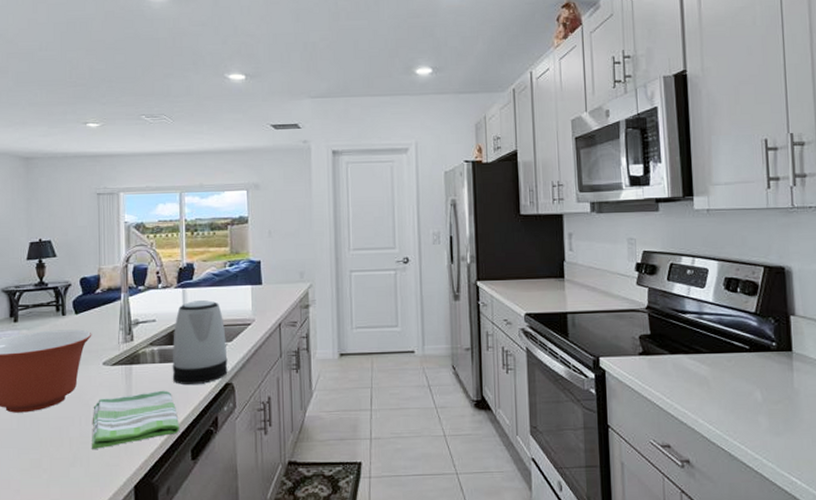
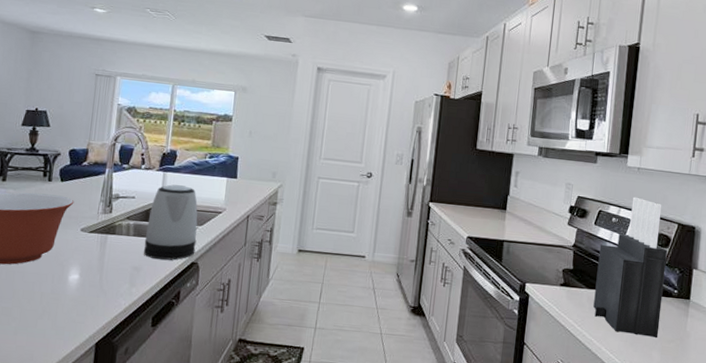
dish towel: present [92,390,180,449] -> none [61,260,145,306]
knife block: none [677,242,762,400] -> present [593,197,667,338]

